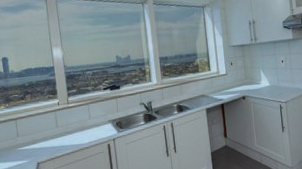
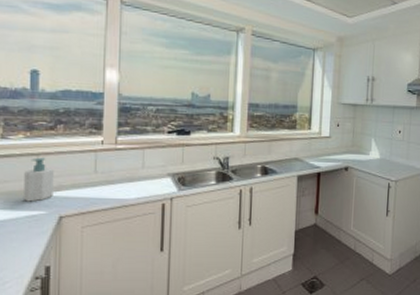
soap bottle: none [9,121,31,155] -> present [24,157,54,202]

